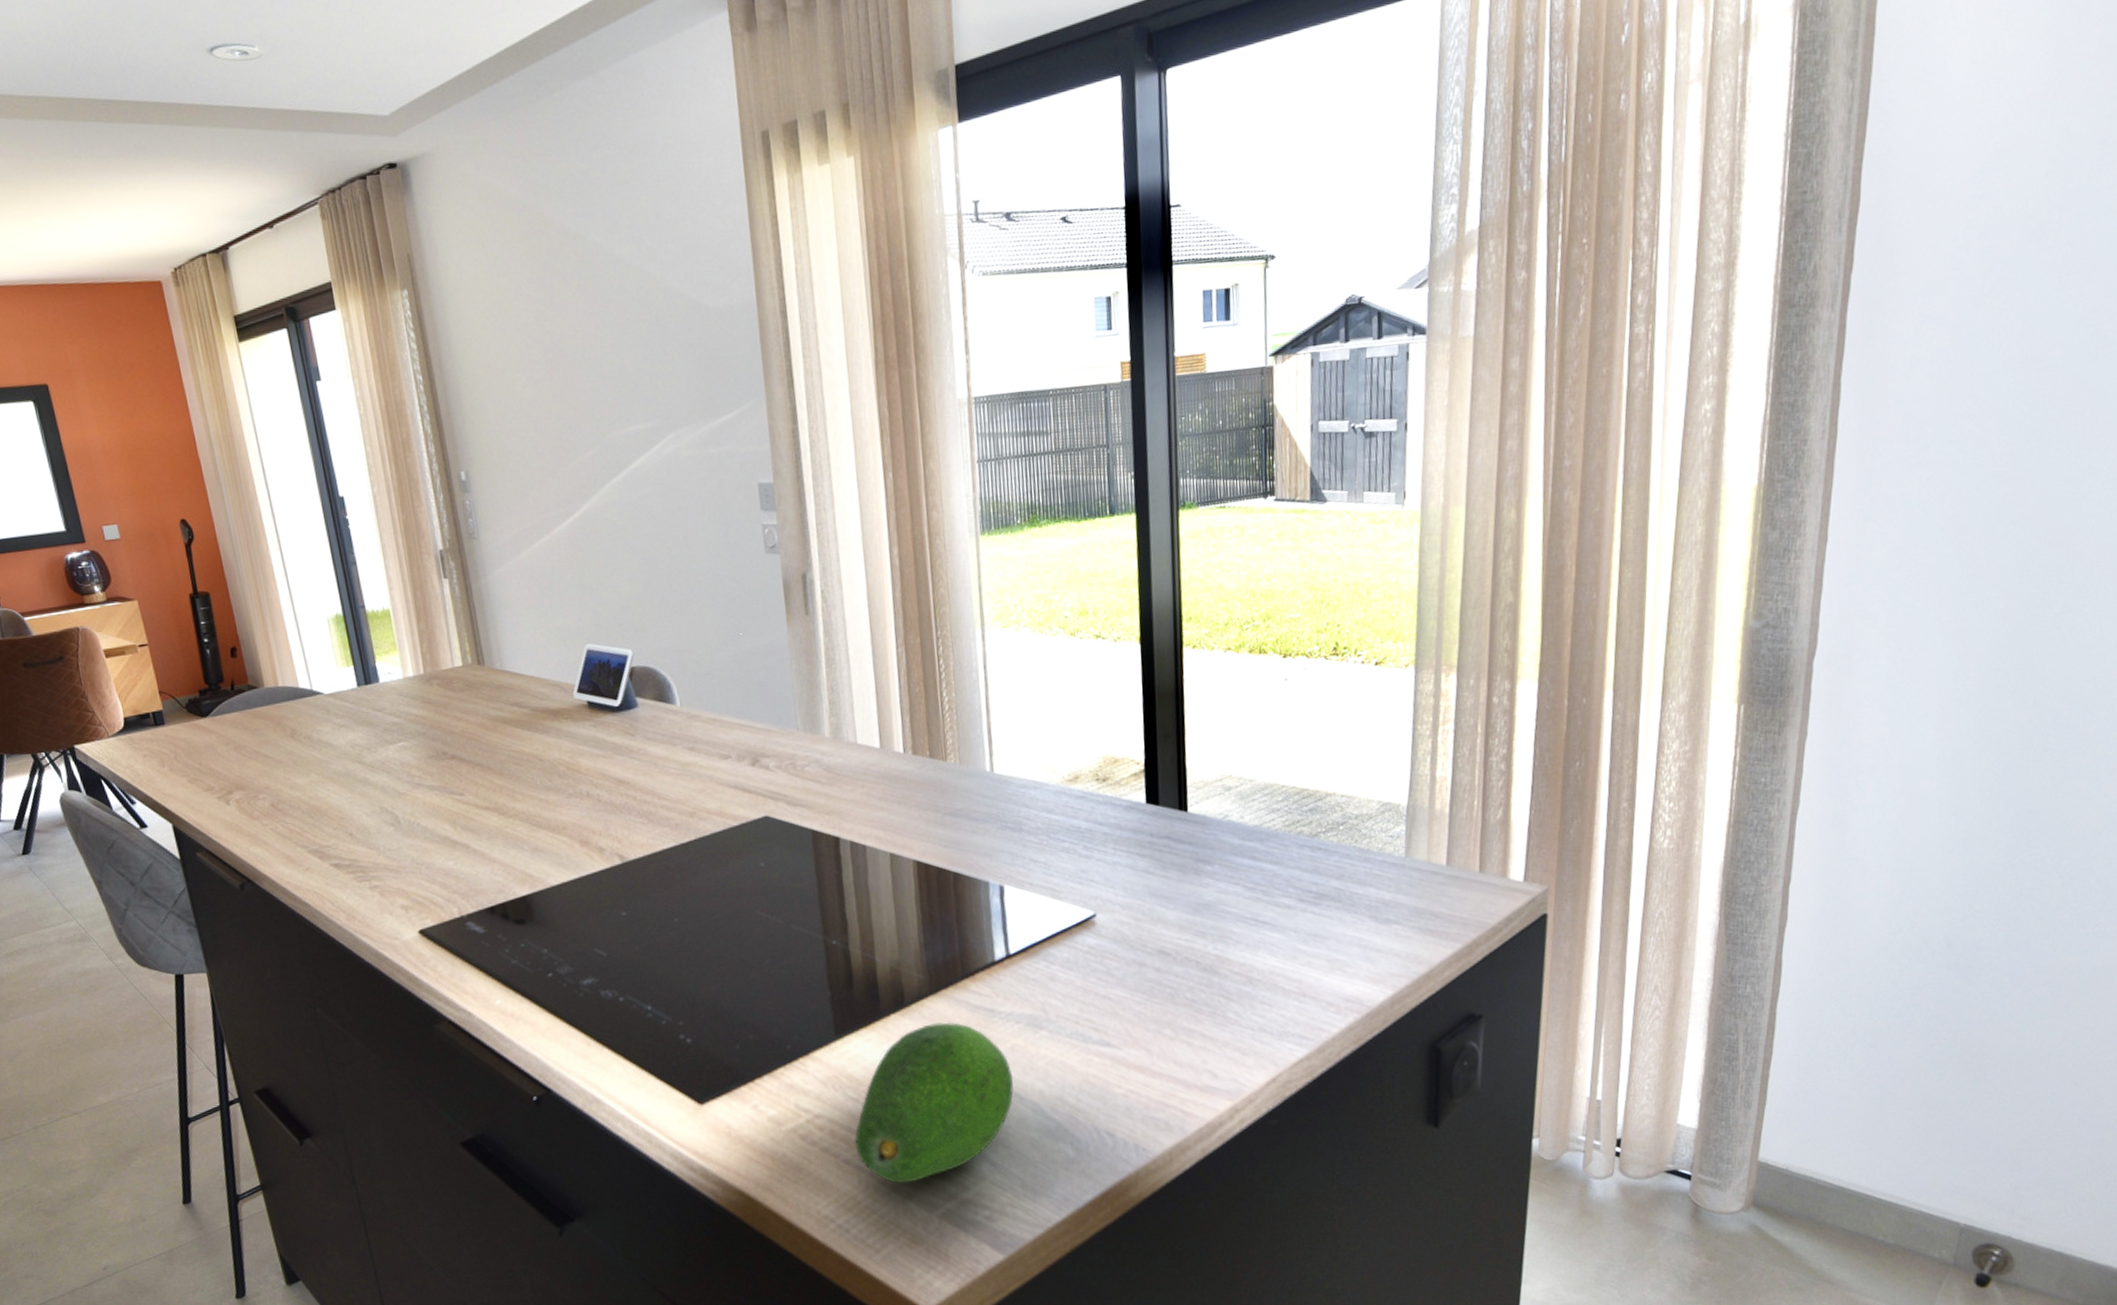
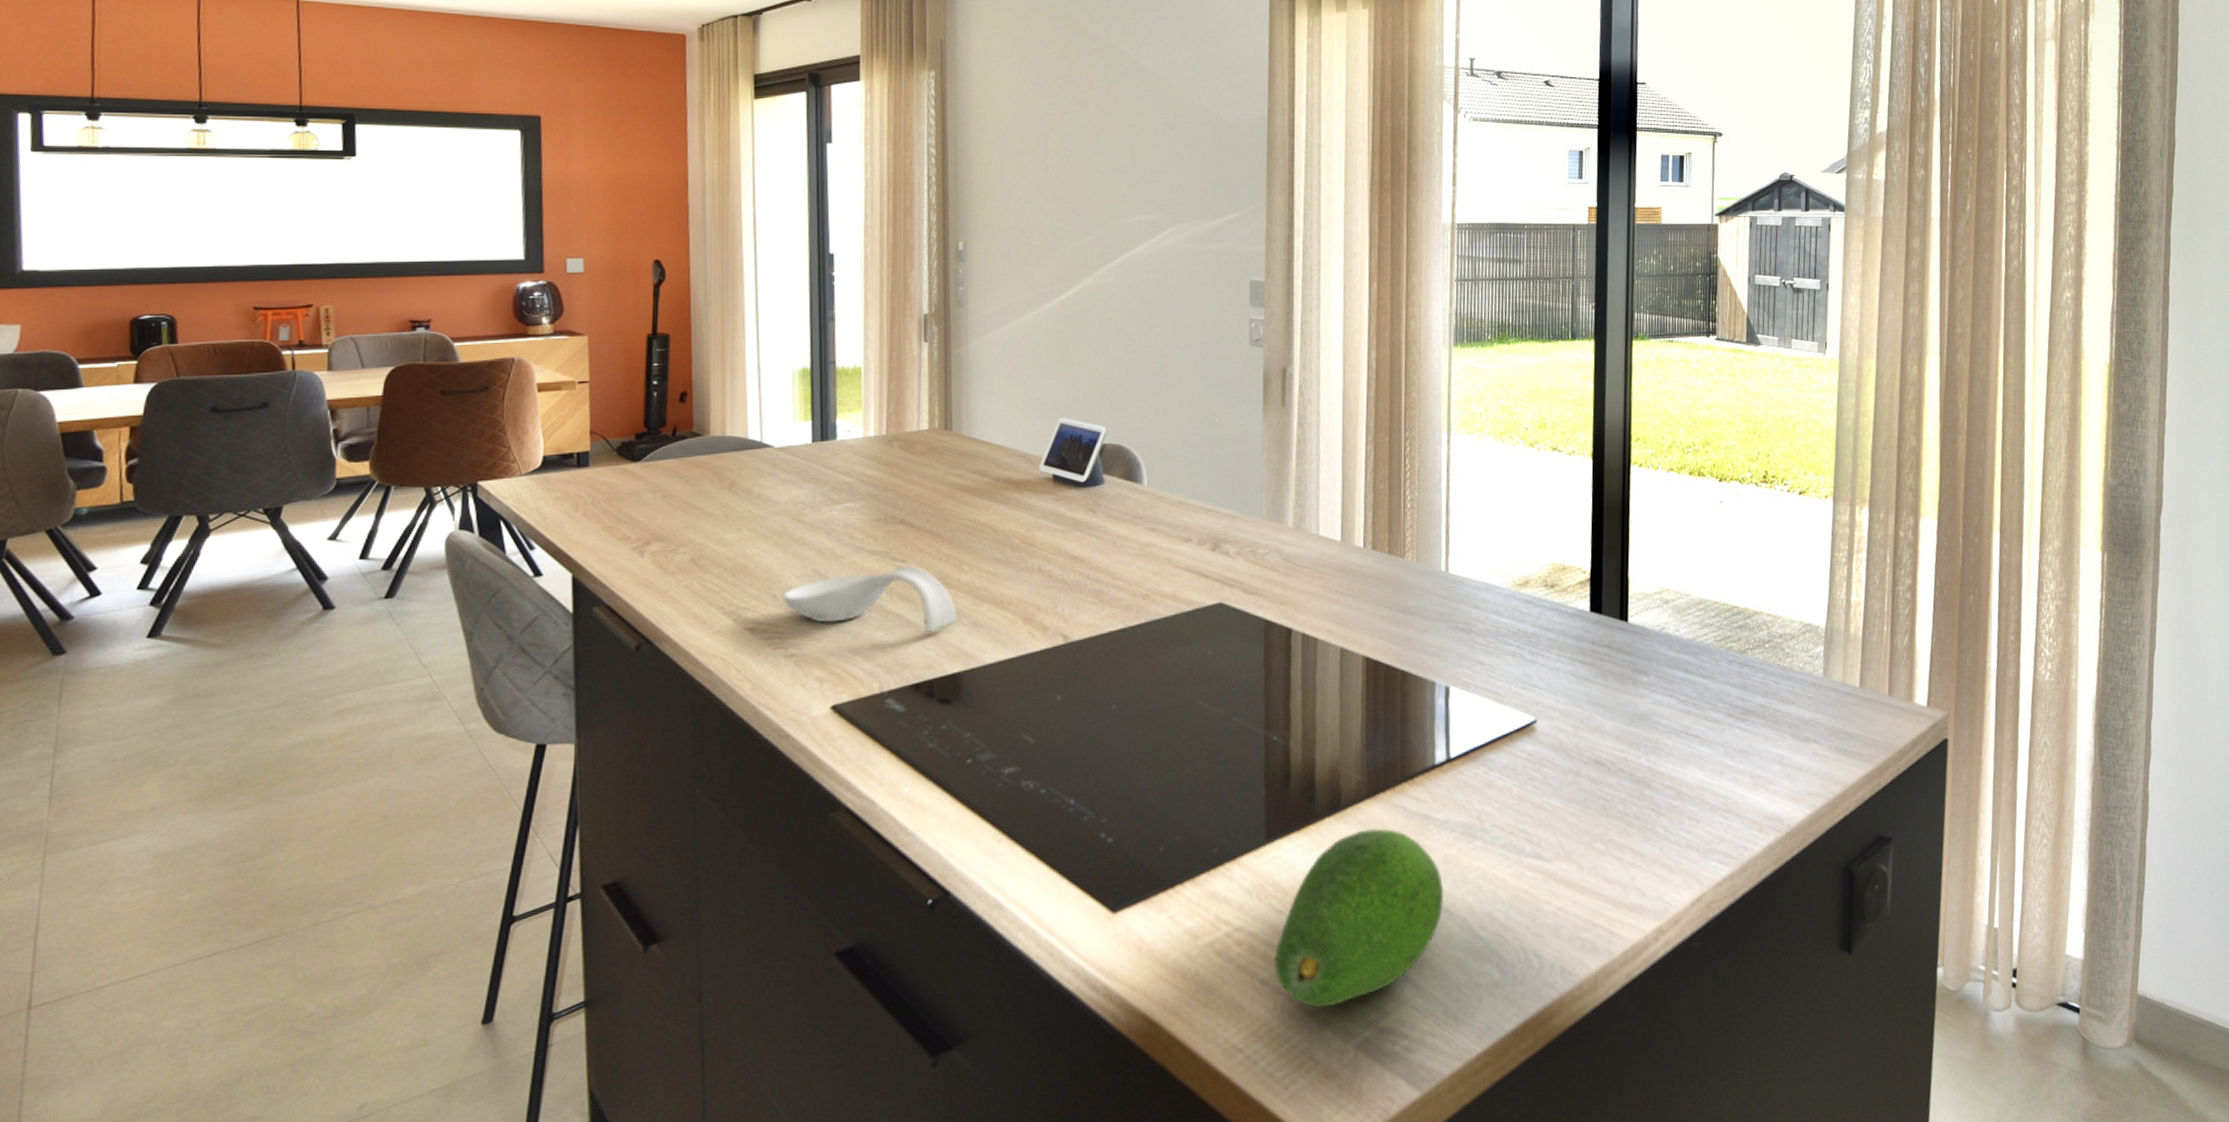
spoon rest: none [357,797,519,861] -> present [781,565,957,633]

